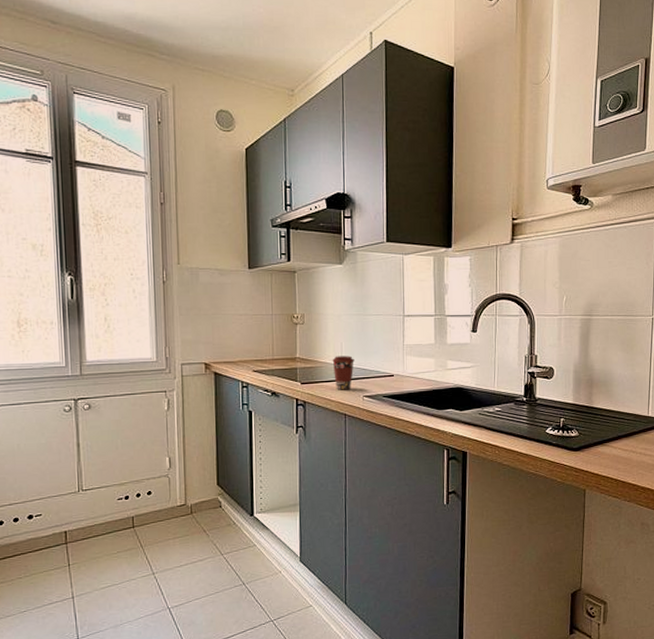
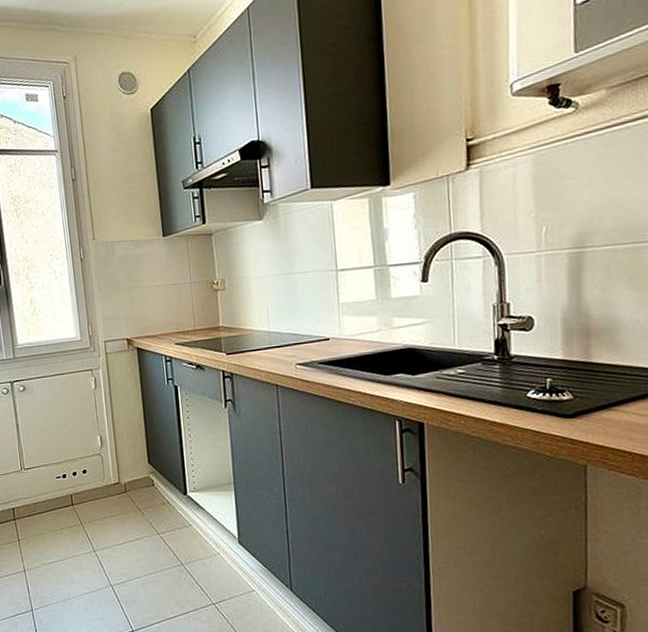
coffee cup: present [332,356,354,390] -> none [258,320,283,359]

